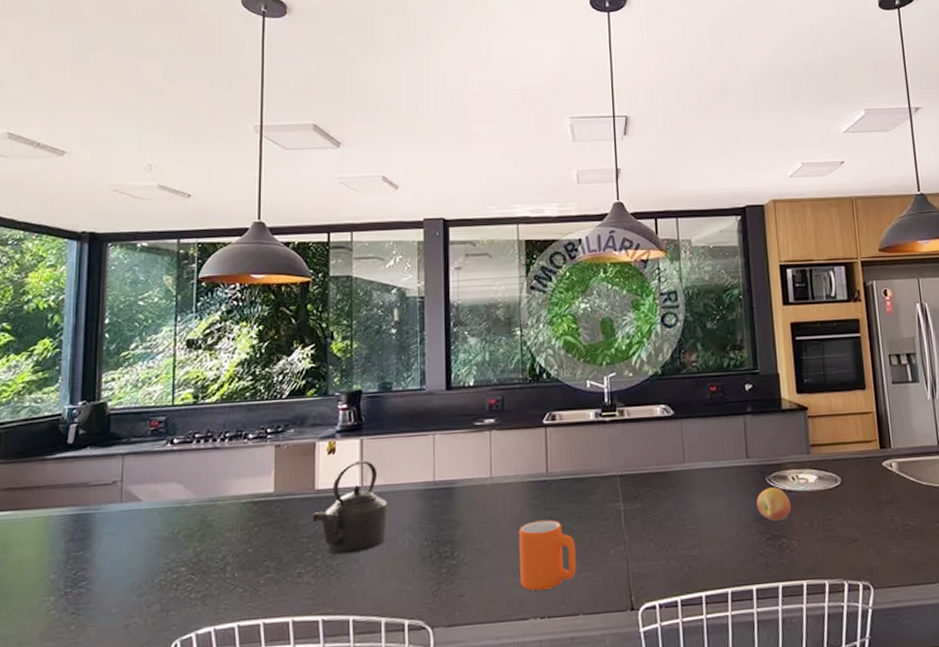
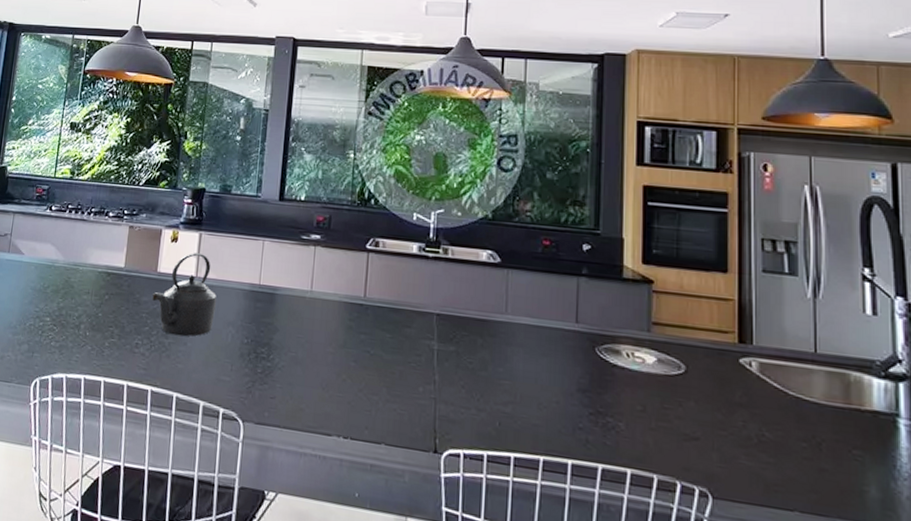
mug: present [519,519,577,591] -> none [327,341,385,412]
fruit: present [756,487,792,521] -> none [582,359,623,397]

